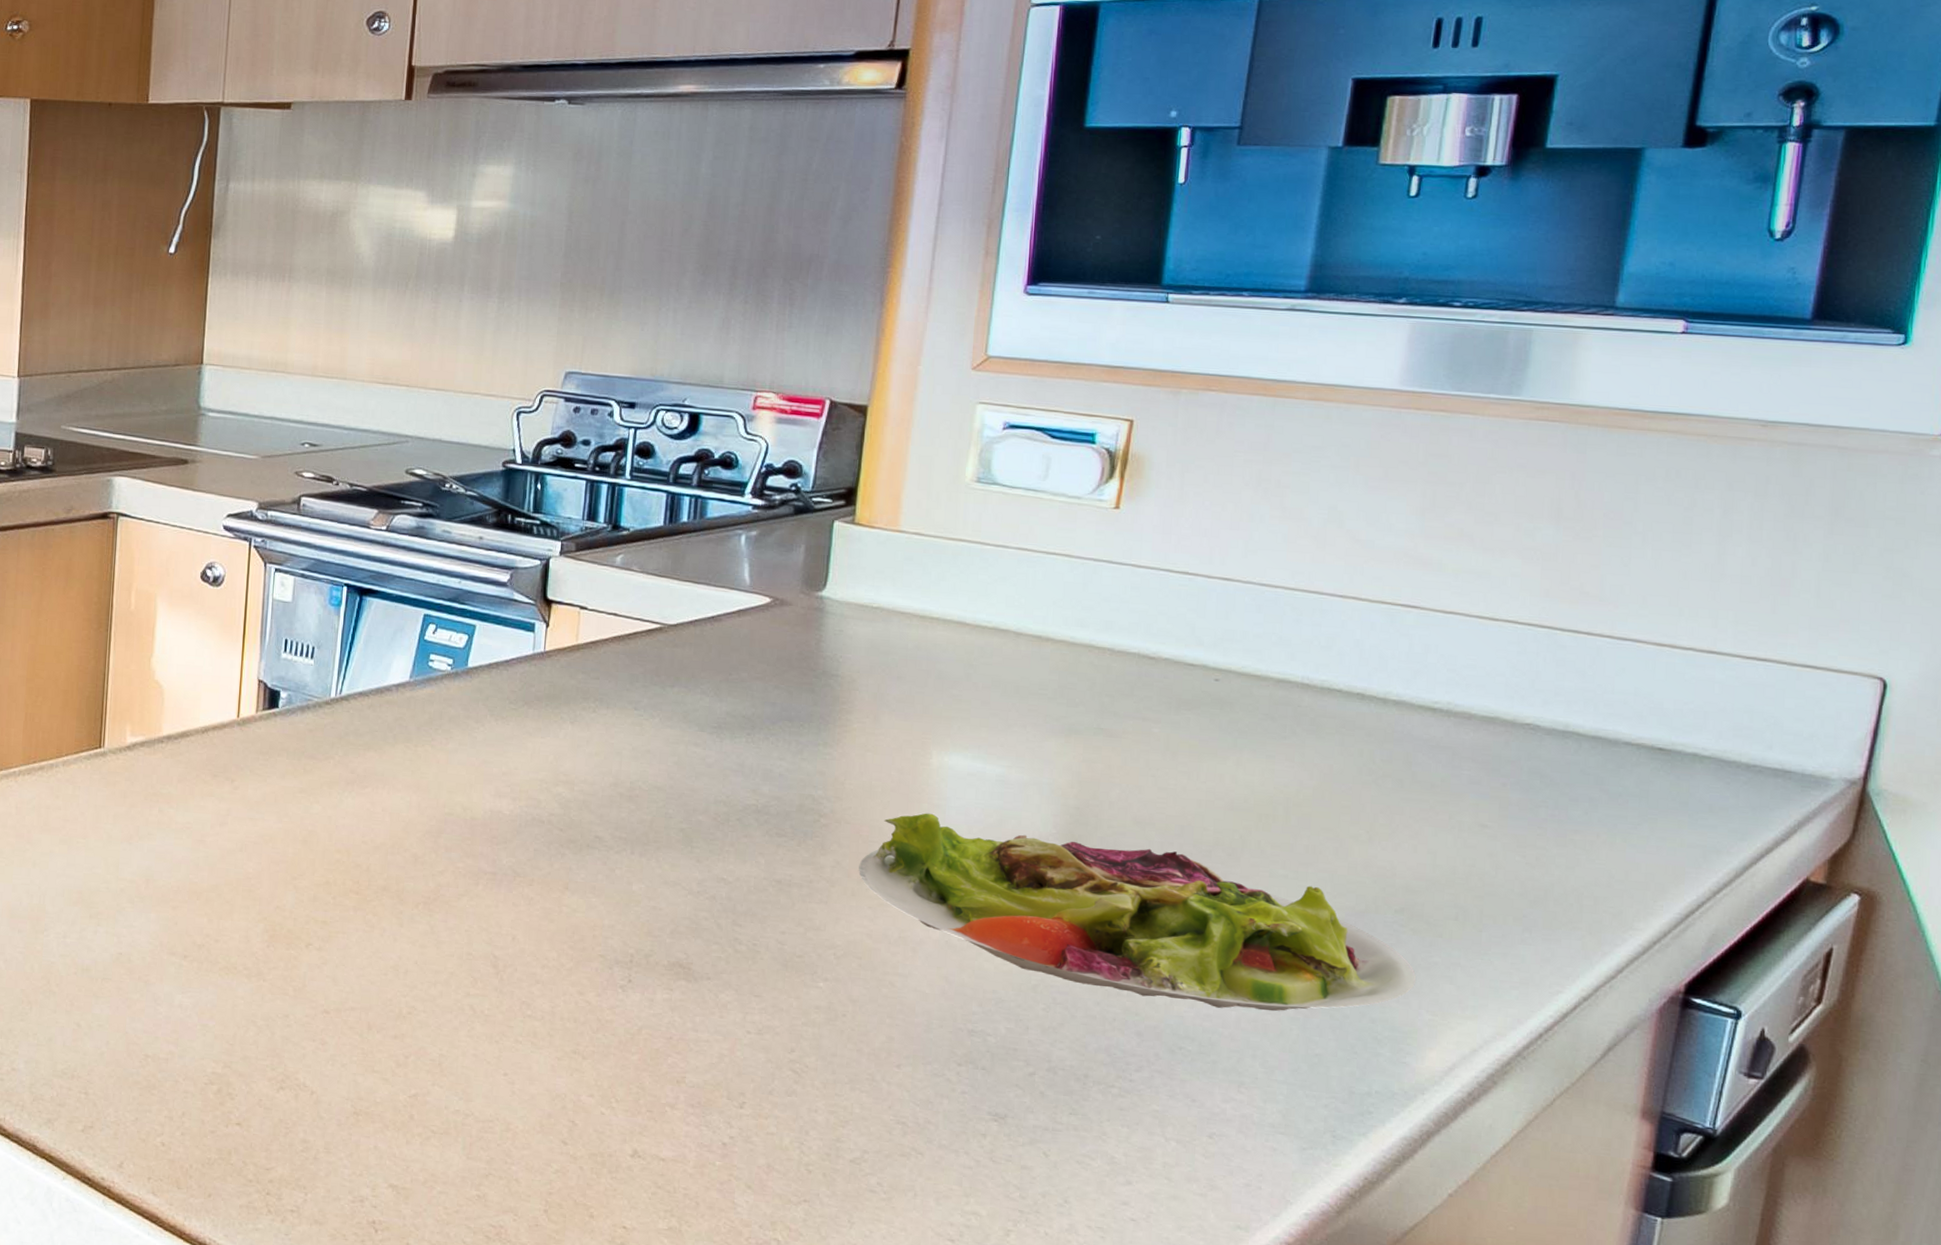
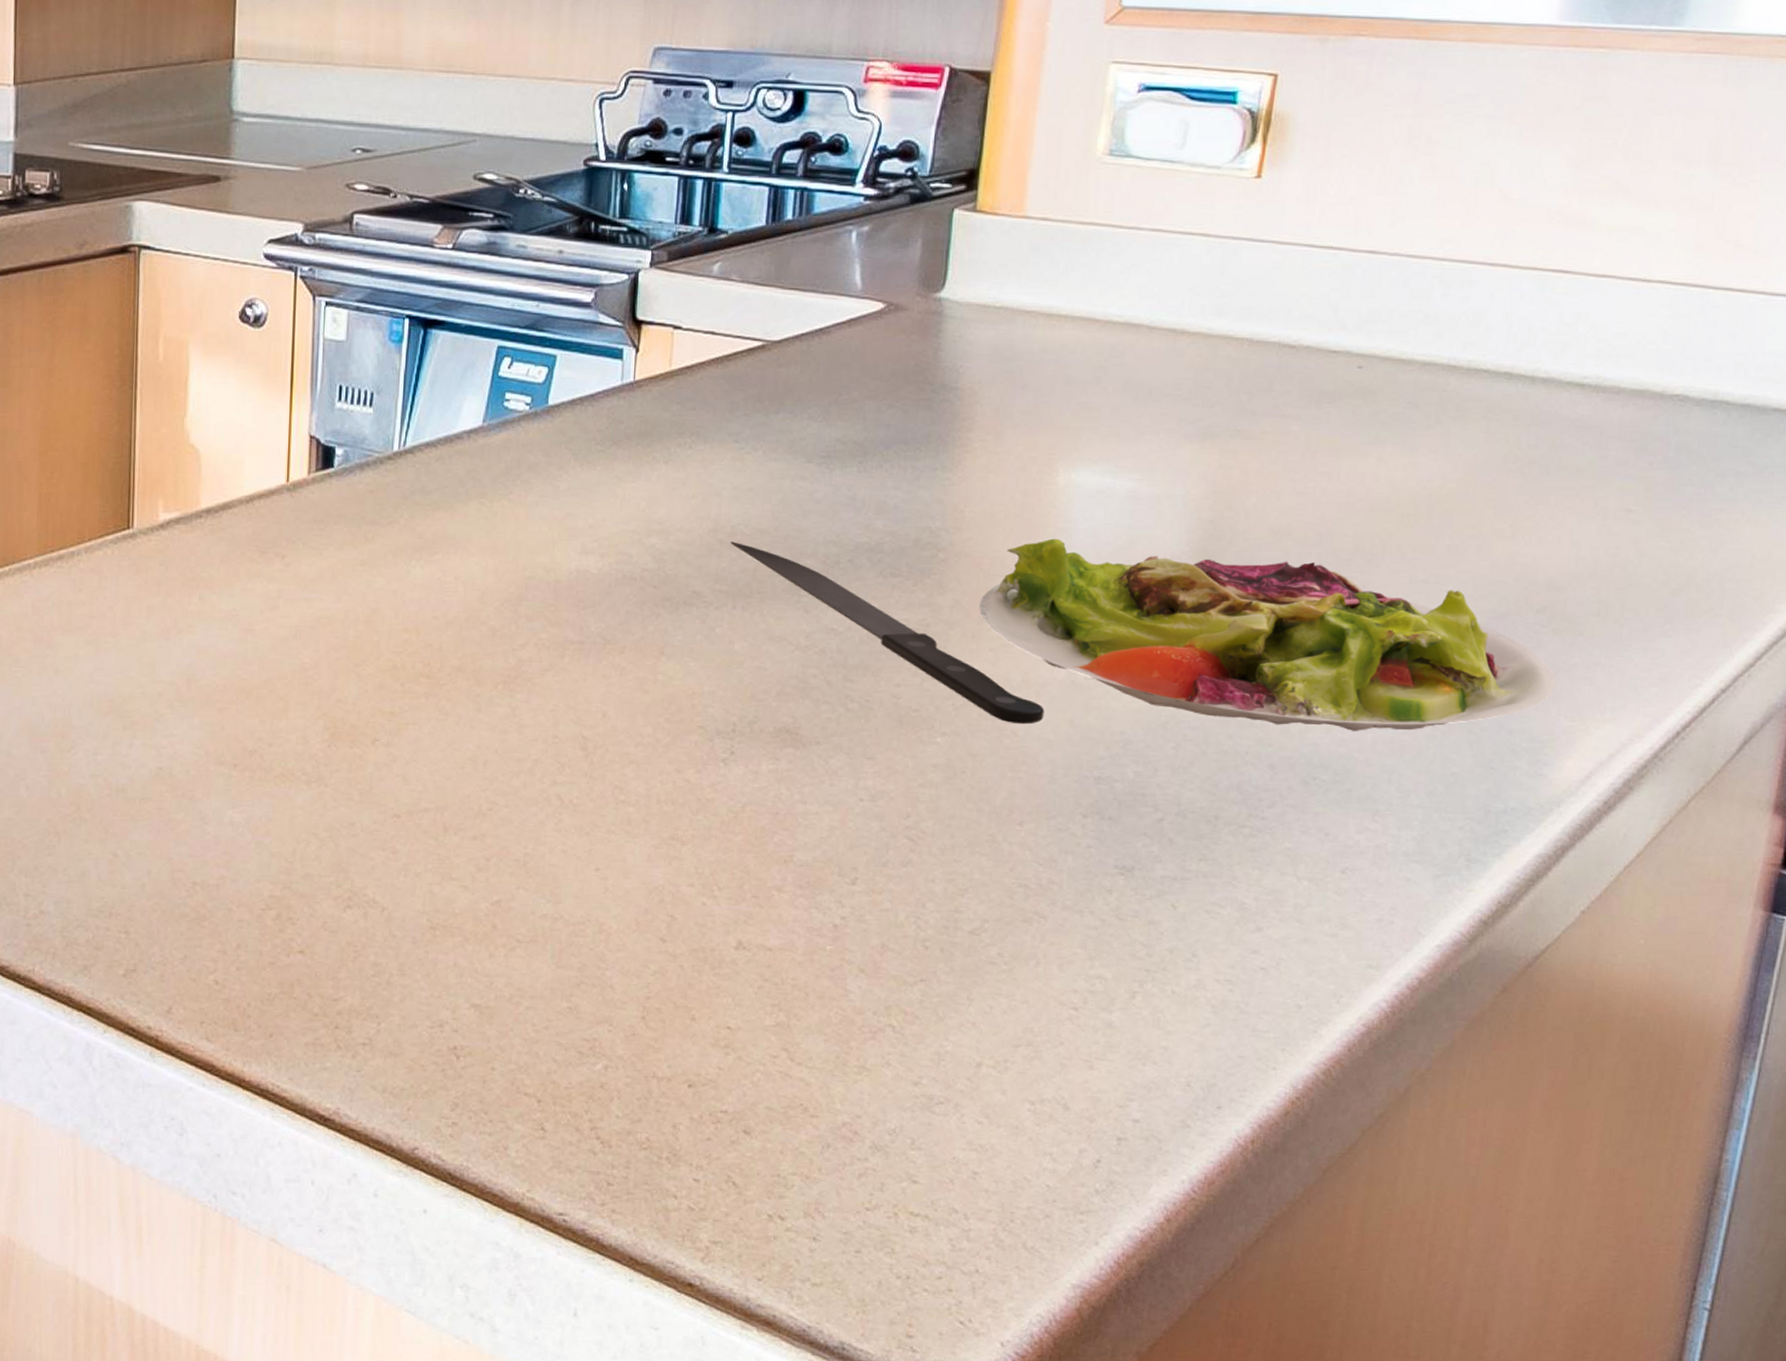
knife: none [630,795,920,977] -> present [731,541,1045,724]

